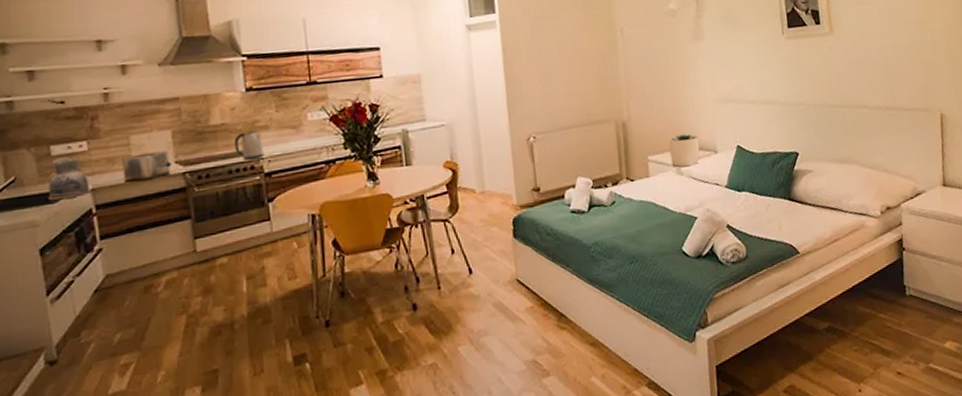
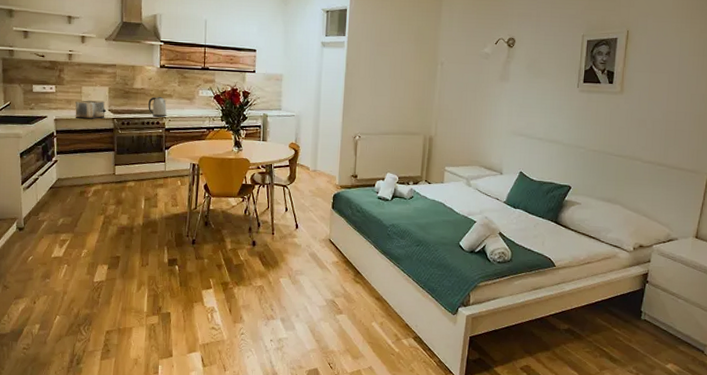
ceramic pitcher: present [48,157,92,201] -> none [28,94,55,123]
planter: present [668,133,700,167] -> none [463,154,489,181]

